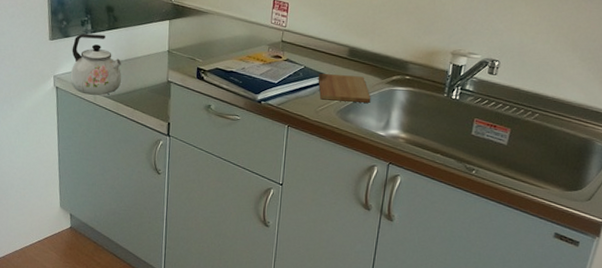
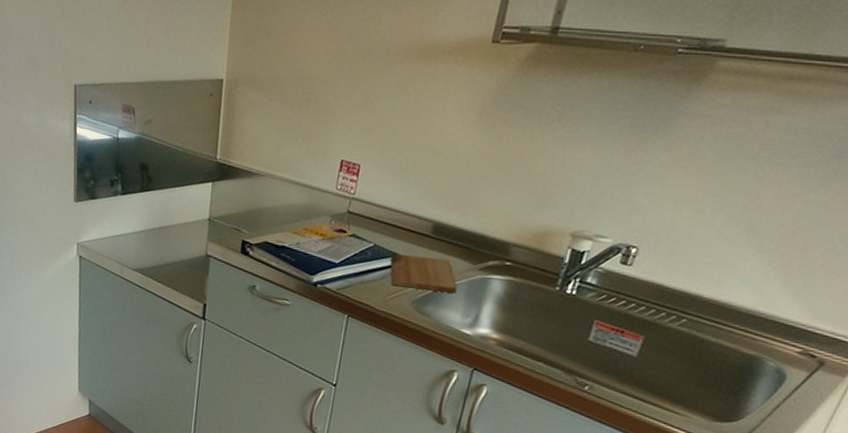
kettle: present [70,33,122,96] -> none [95,195,155,268]

